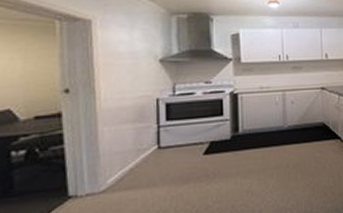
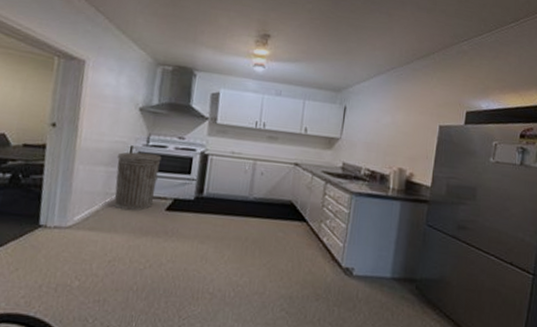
trash can: none [143,102,191,164] -> present [114,152,162,211]

